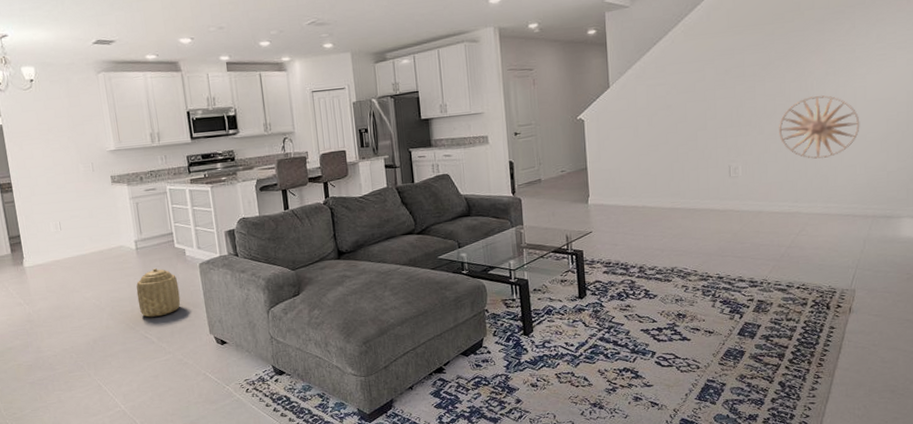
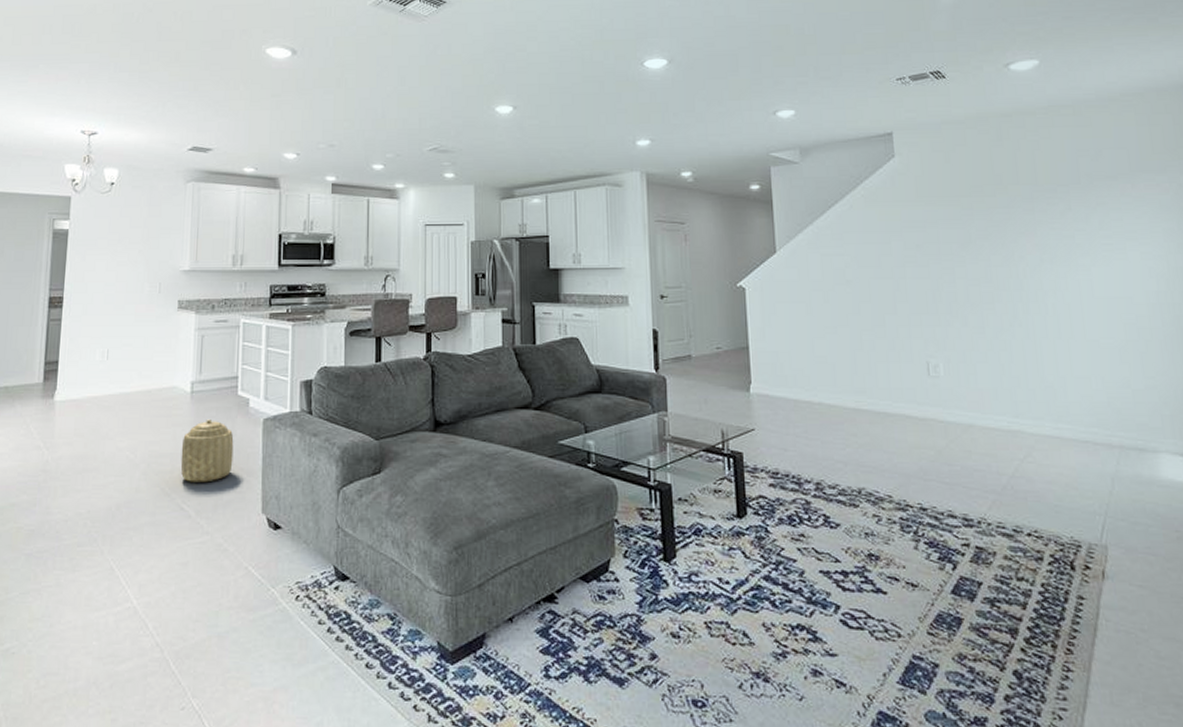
wall art: present [779,95,860,159] -> none [987,286,1091,364]

